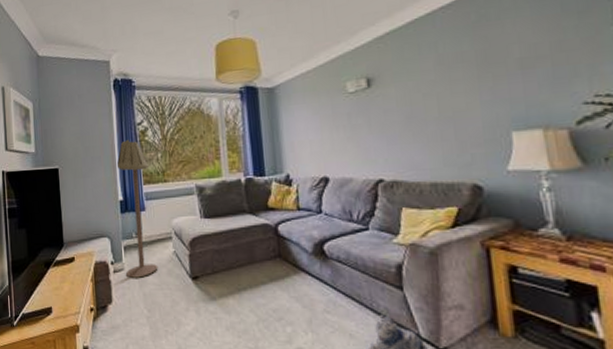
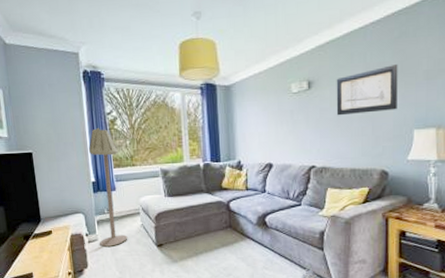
wall art: none [402,52,486,118] -> present [336,63,398,116]

